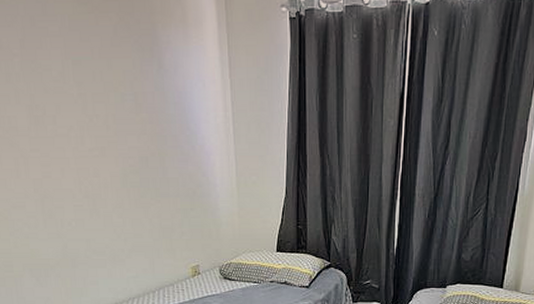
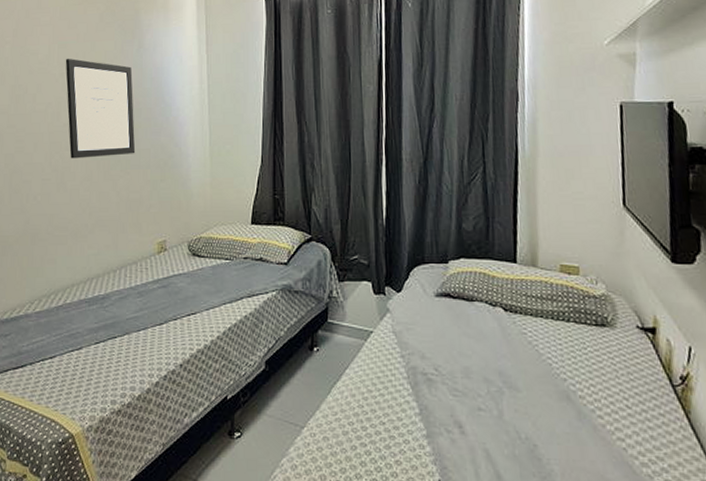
wall art: none [81,77,164,186] -> present [65,59,136,159]

